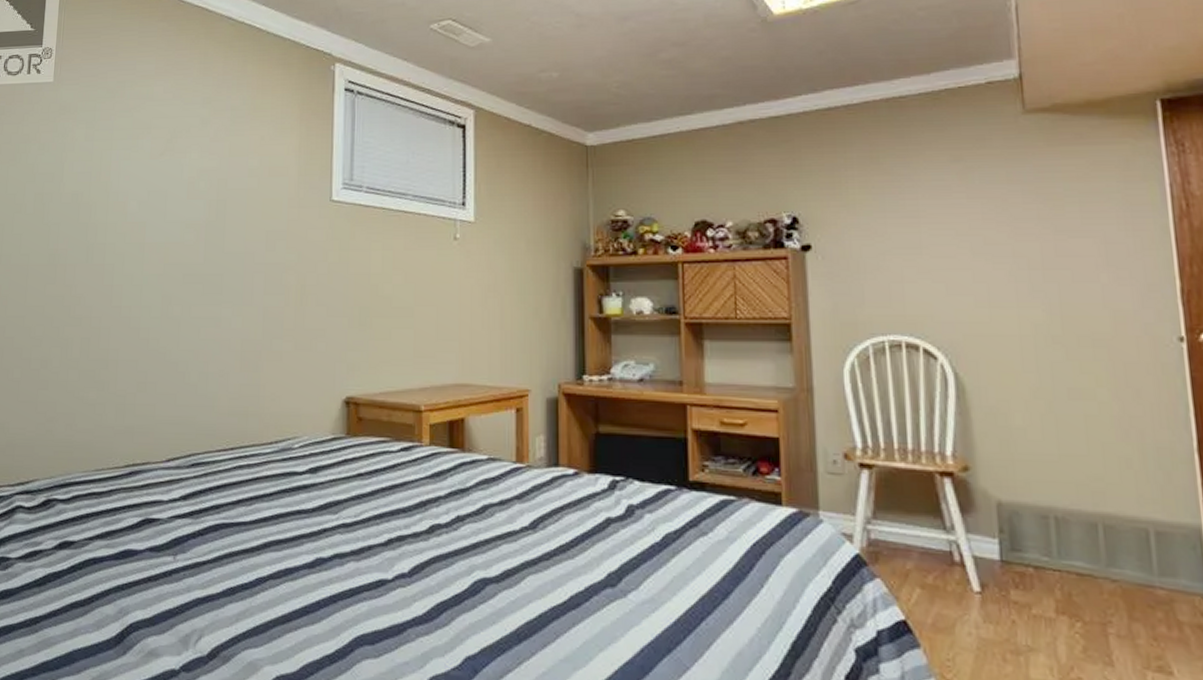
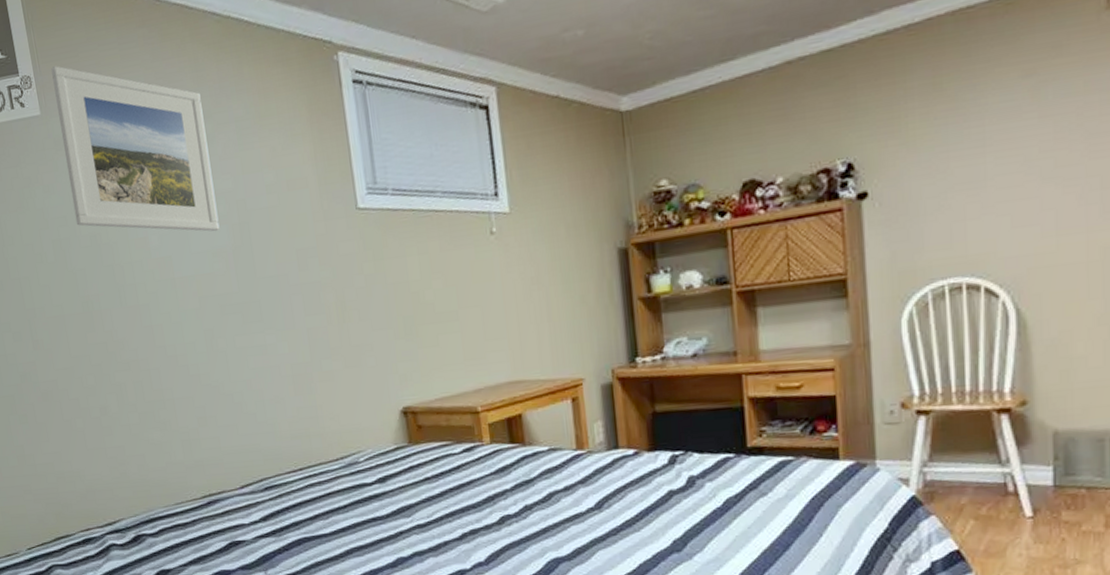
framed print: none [62,43,204,205] -> present [51,66,220,232]

